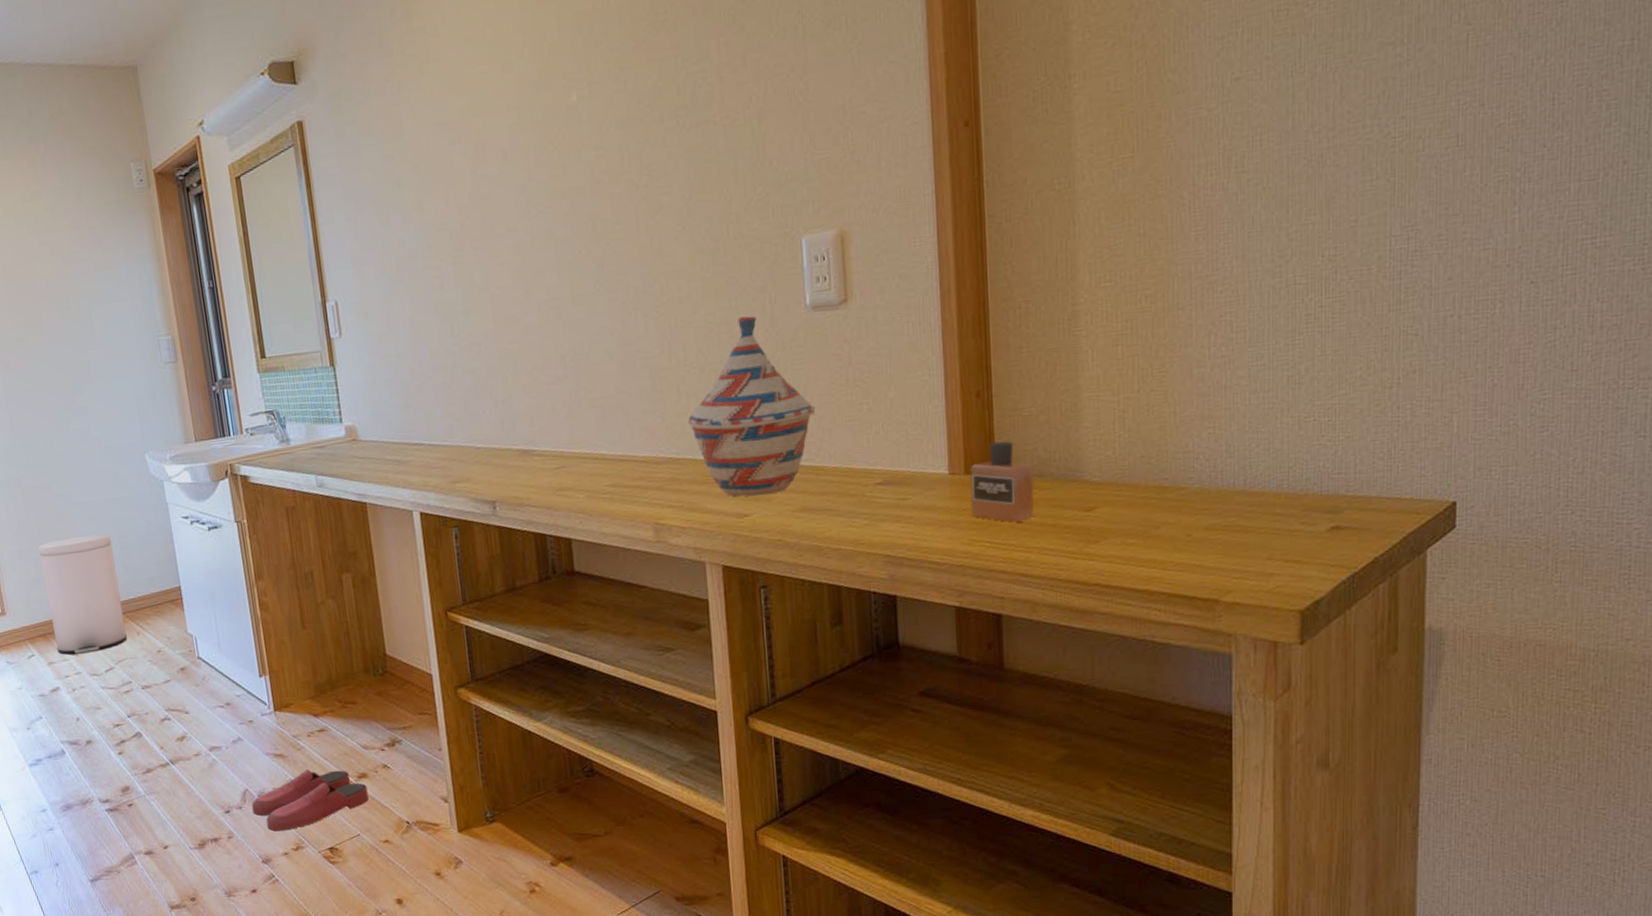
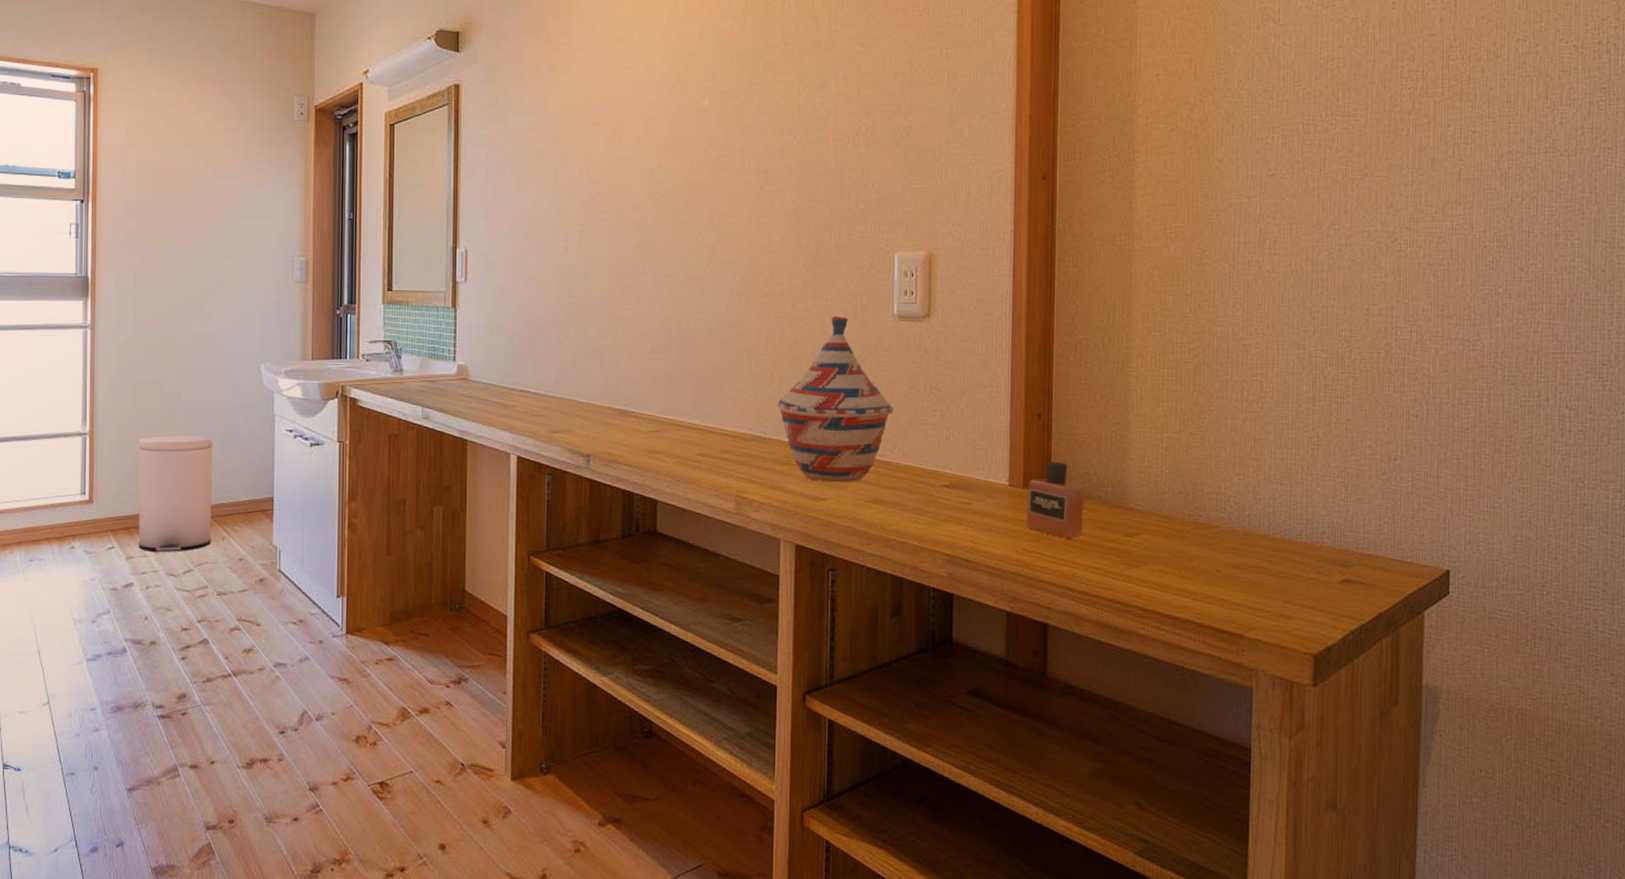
slippers: present [252,769,369,832] -> none [308,698,427,759]

